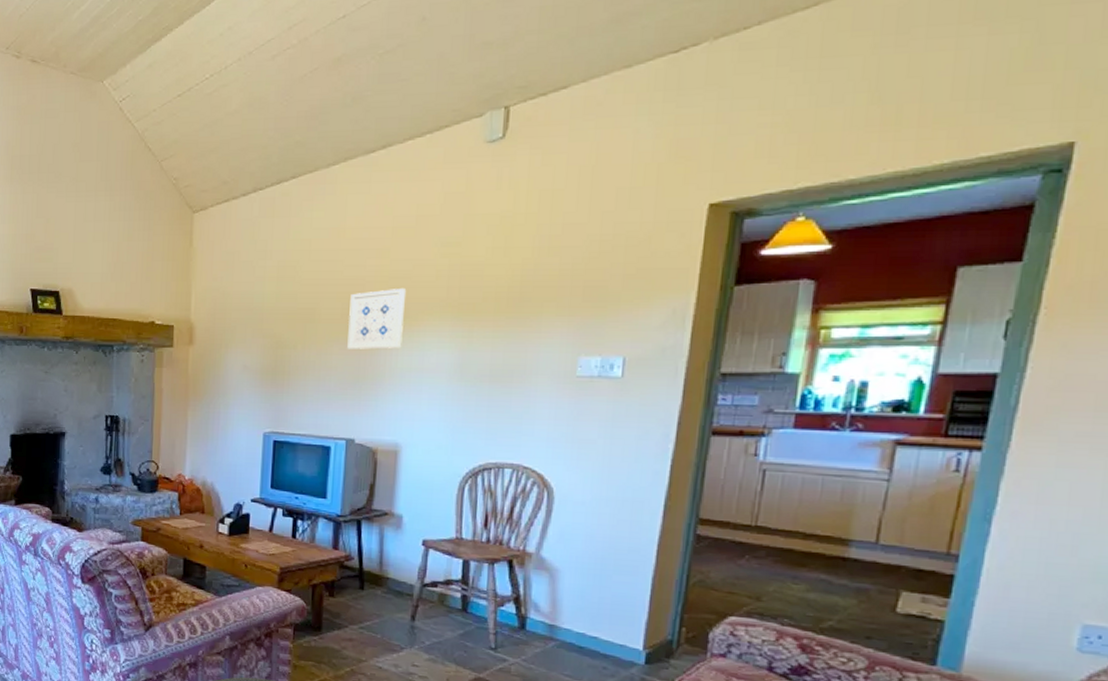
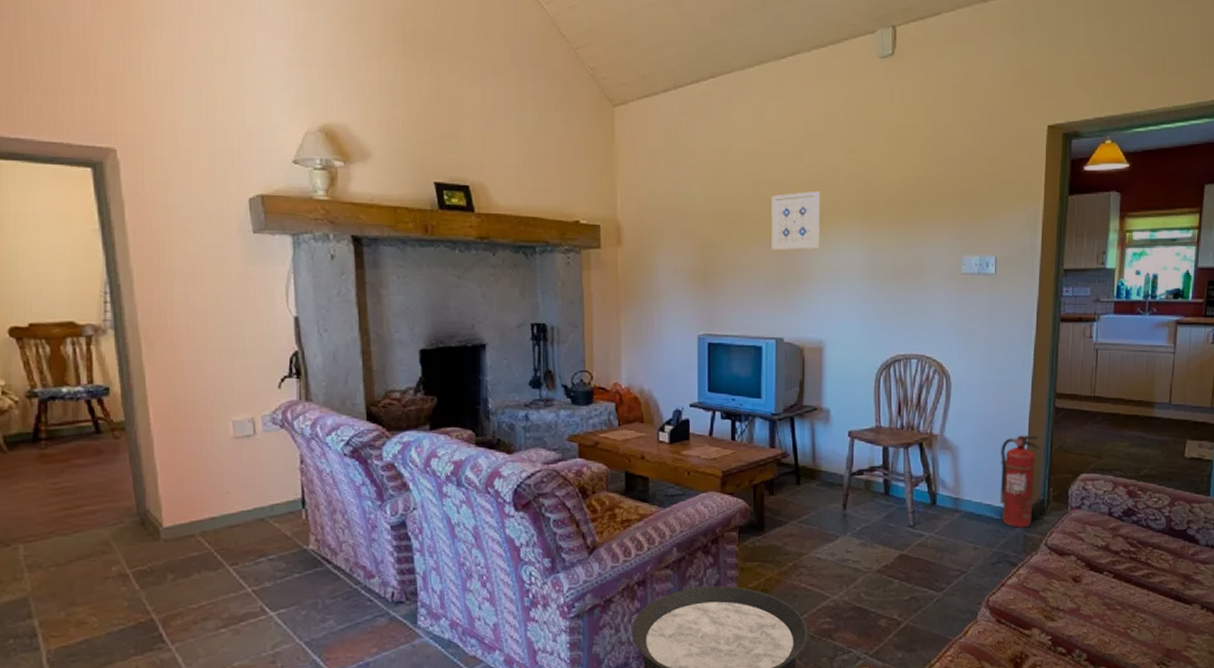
fire extinguisher: none [609,563,671,669] -> present [999,435,1040,528]

